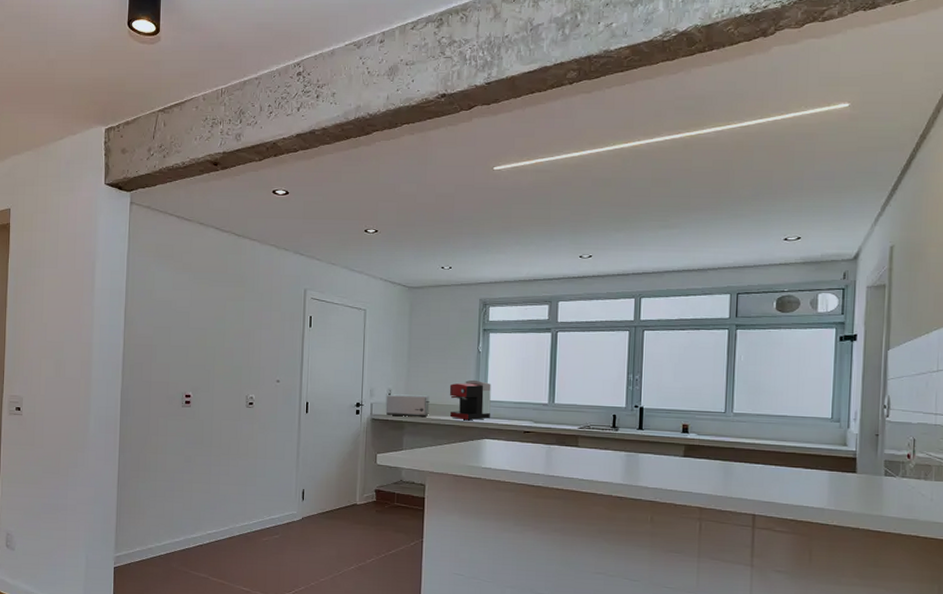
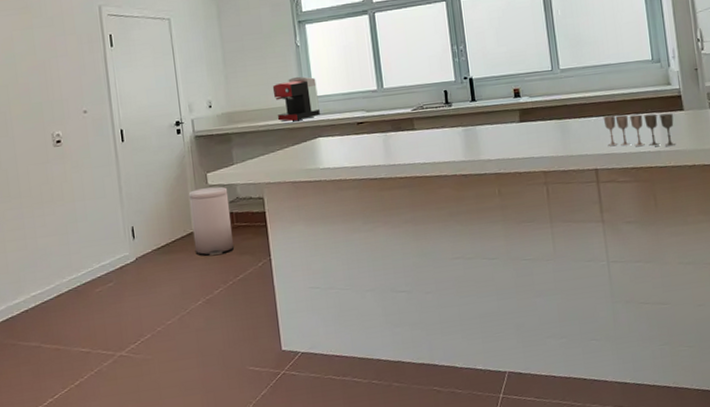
pedal bin: none [355,466,394,529] -> present [188,186,235,256]
toaster: present [385,394,430,418] -> none [206,101,256,131]
wine glass: none [769,465,844,506] -> present [603,113,676,147]

